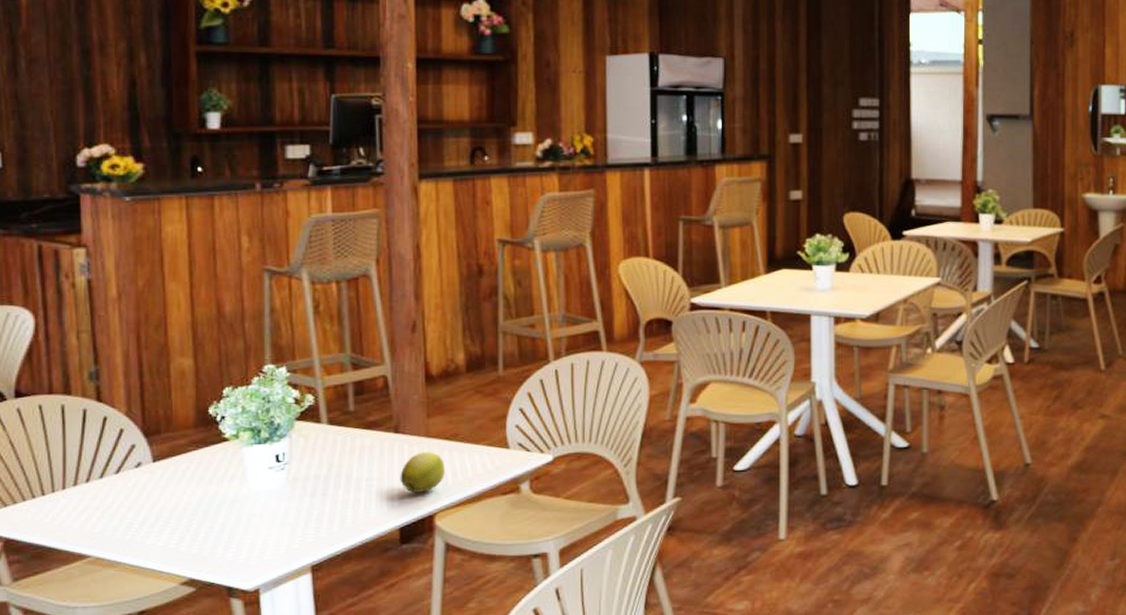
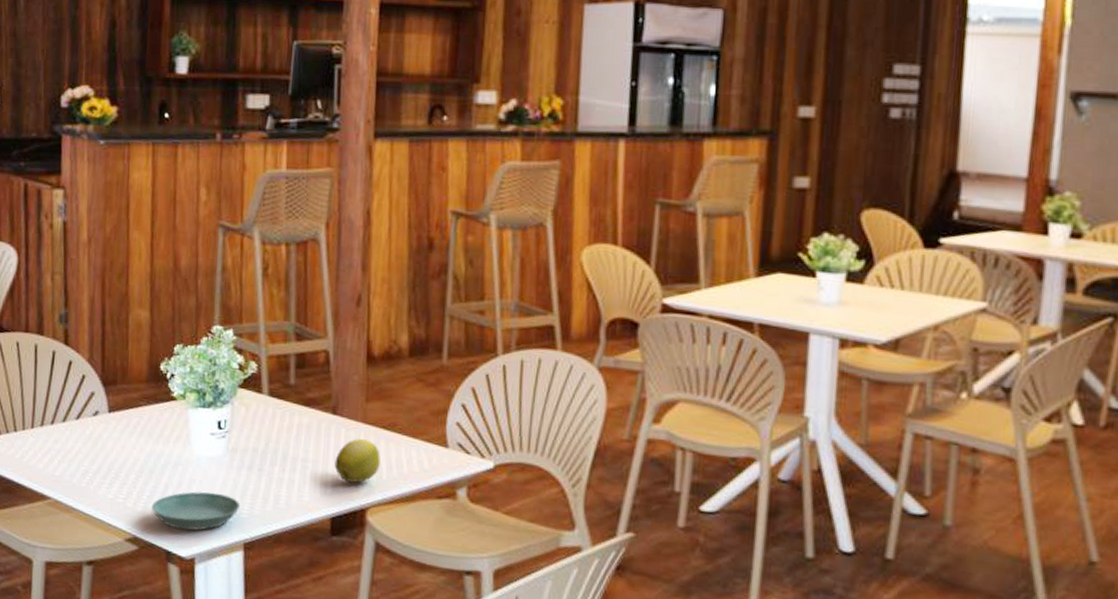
saucer: none [209,523,305,564] -> present [152,491,241,531]

